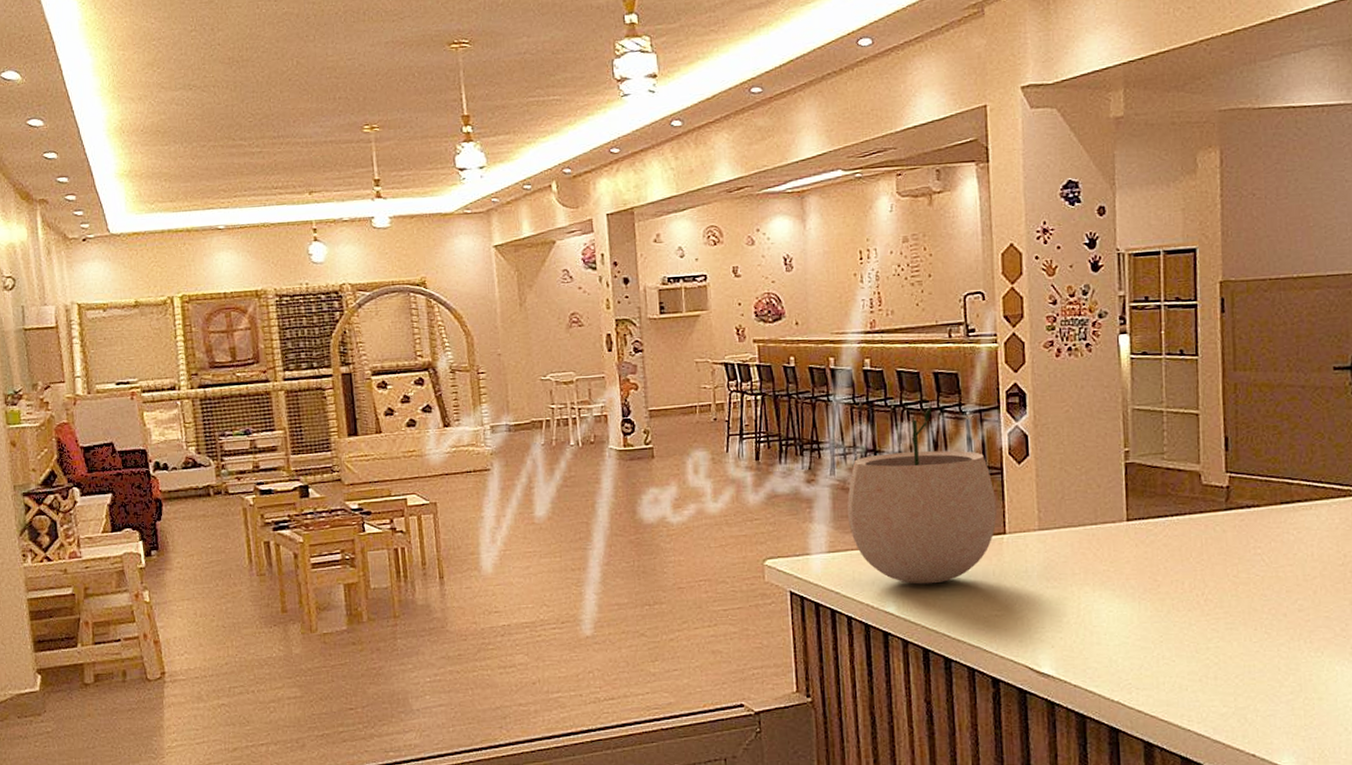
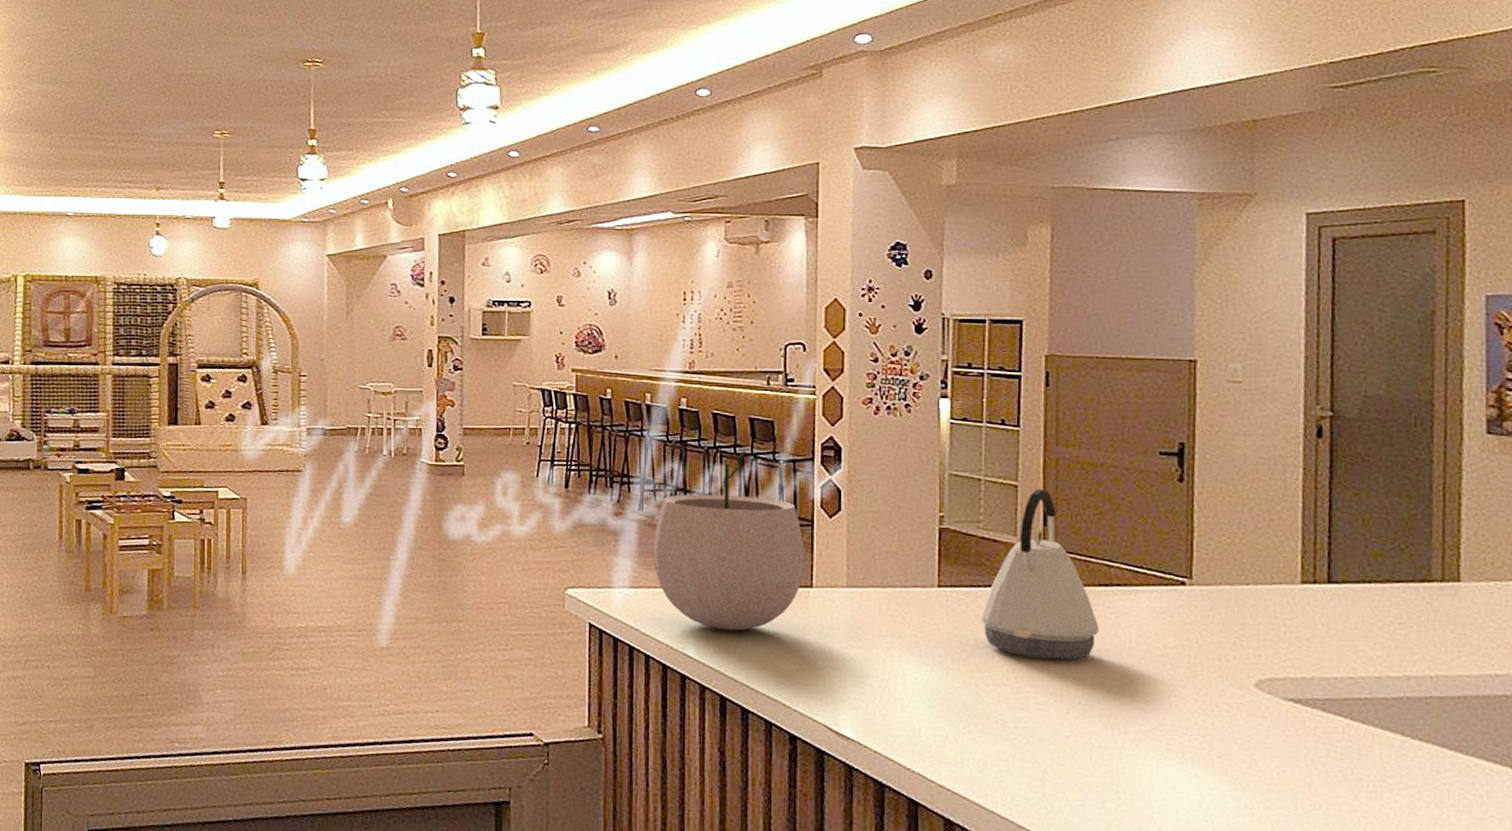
kettle: none [1169,414,1282,581] -> present [981,488,1098,661]

